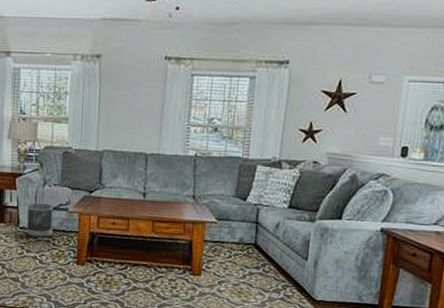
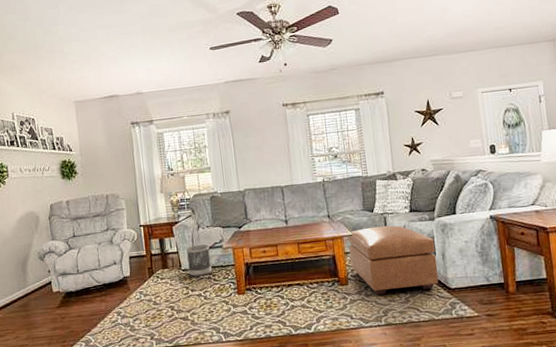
ottoman: none [208,217,310,297] -> present [348,225,439,295]

